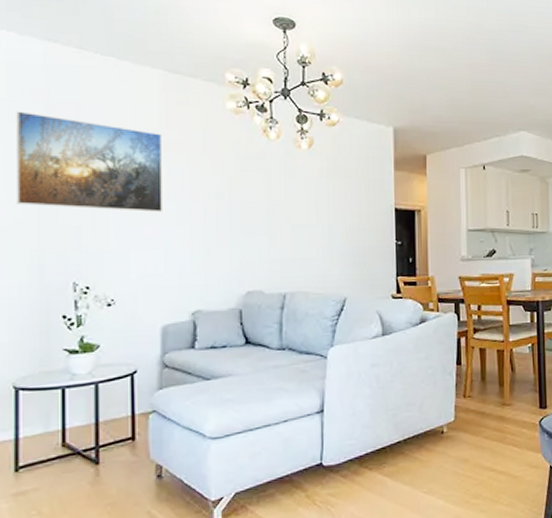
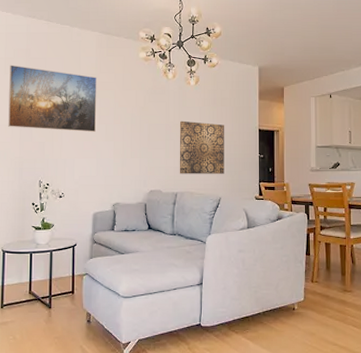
wall art: none [287,196,350,269] -> present [179,120,224,174]

